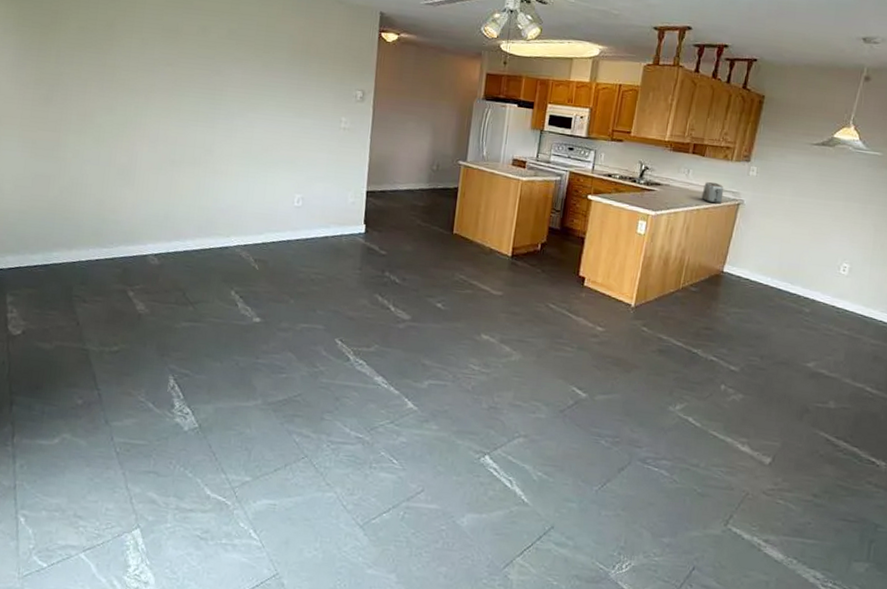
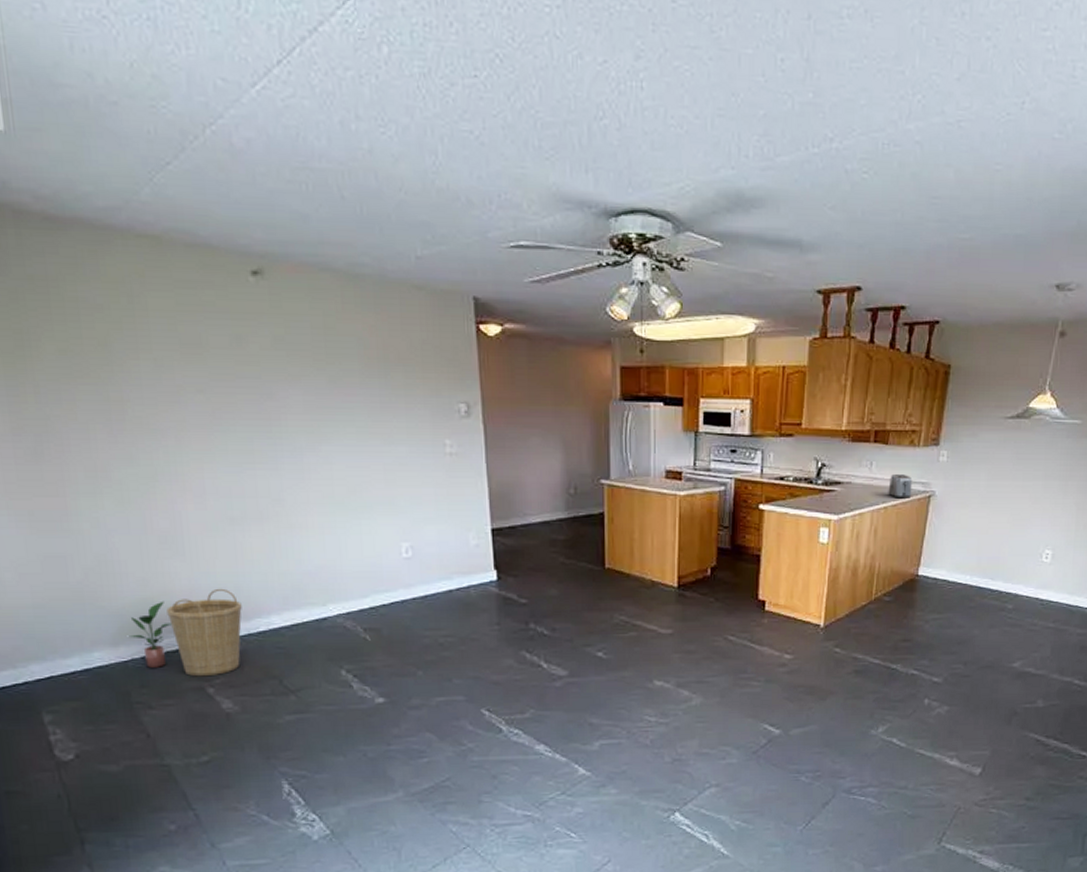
potted plant: none [81,218,113,271] -> present [128,601,171,668]
basket: none [112,213,167,283] -> present [166,588,242,677]

